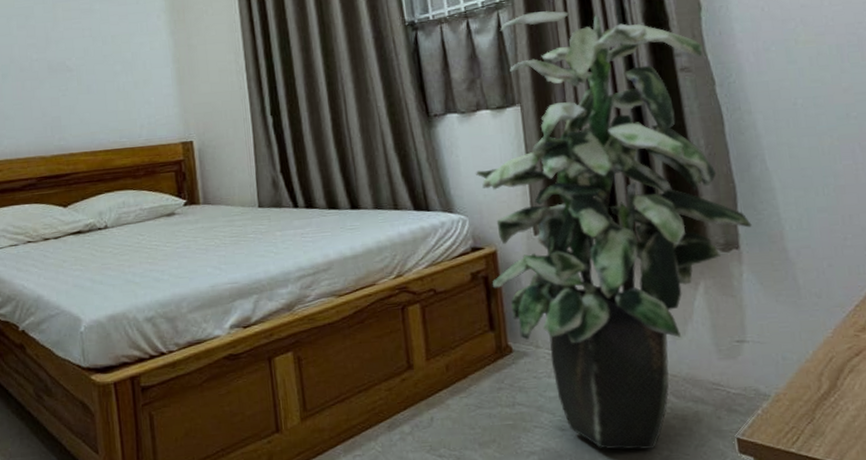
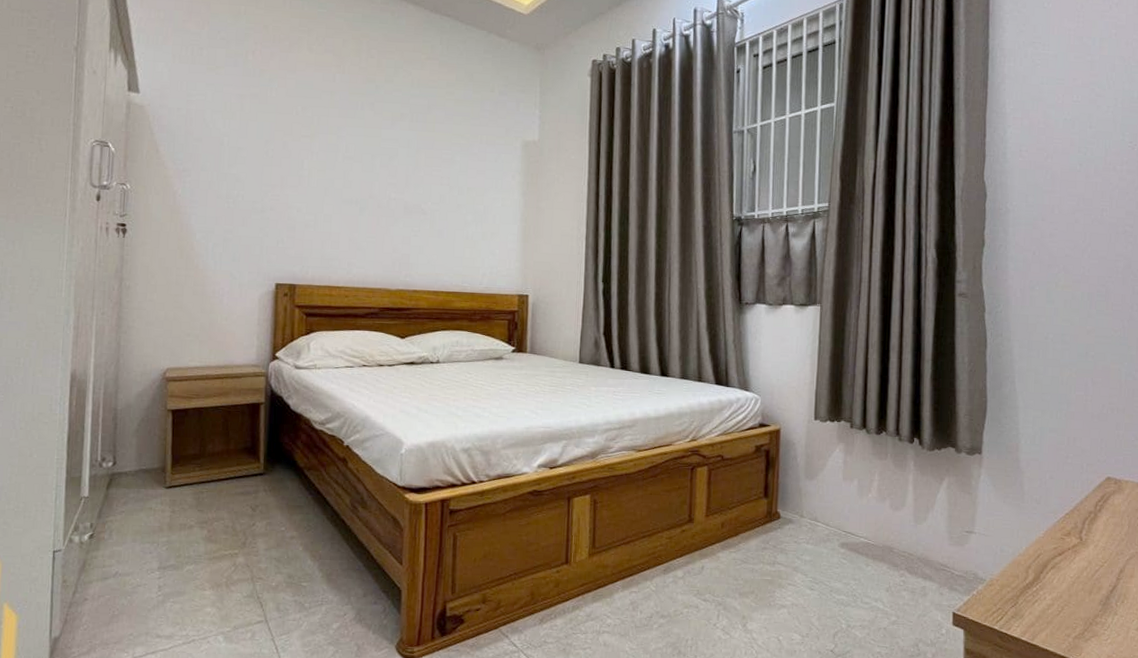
indoor plant: present [475,11,752,450] -> none [772,225,995,615]

